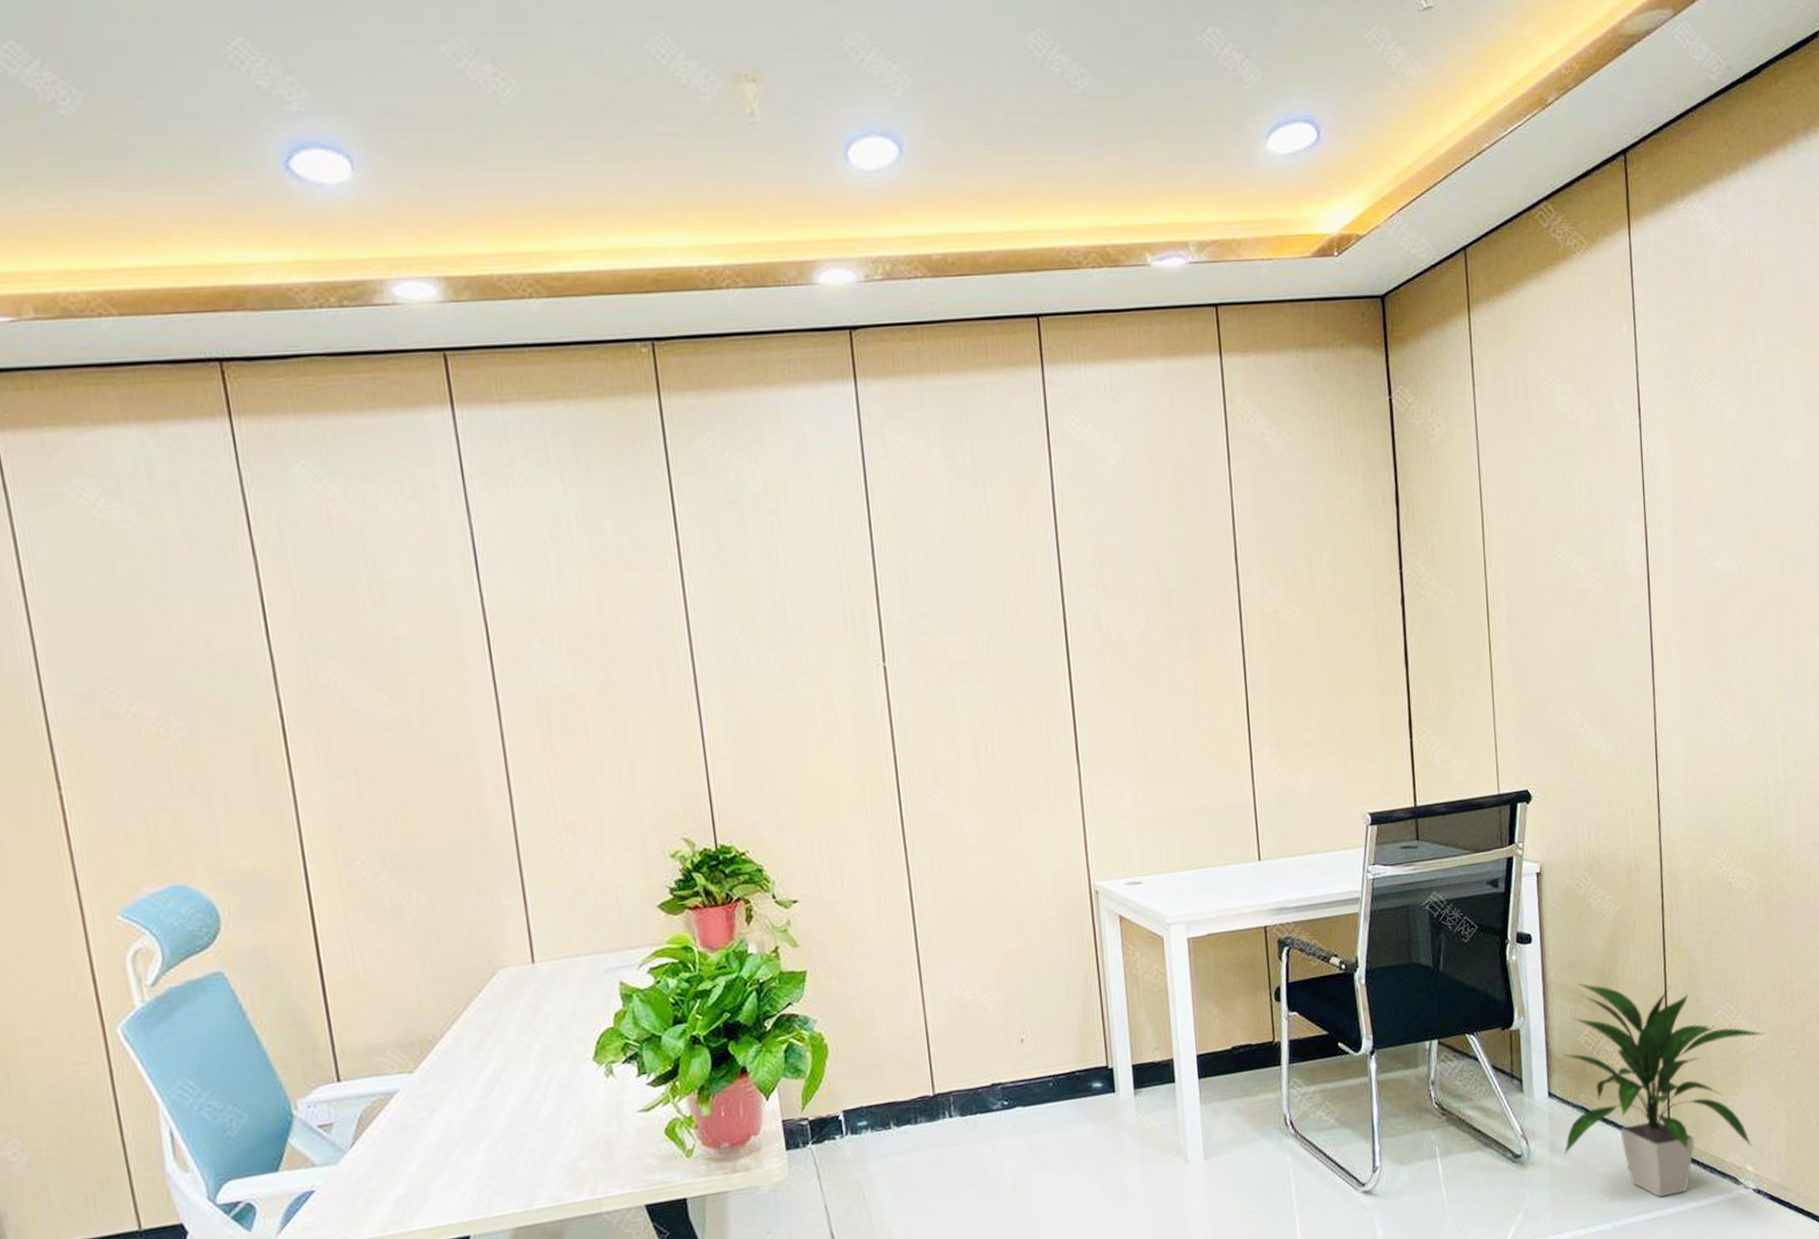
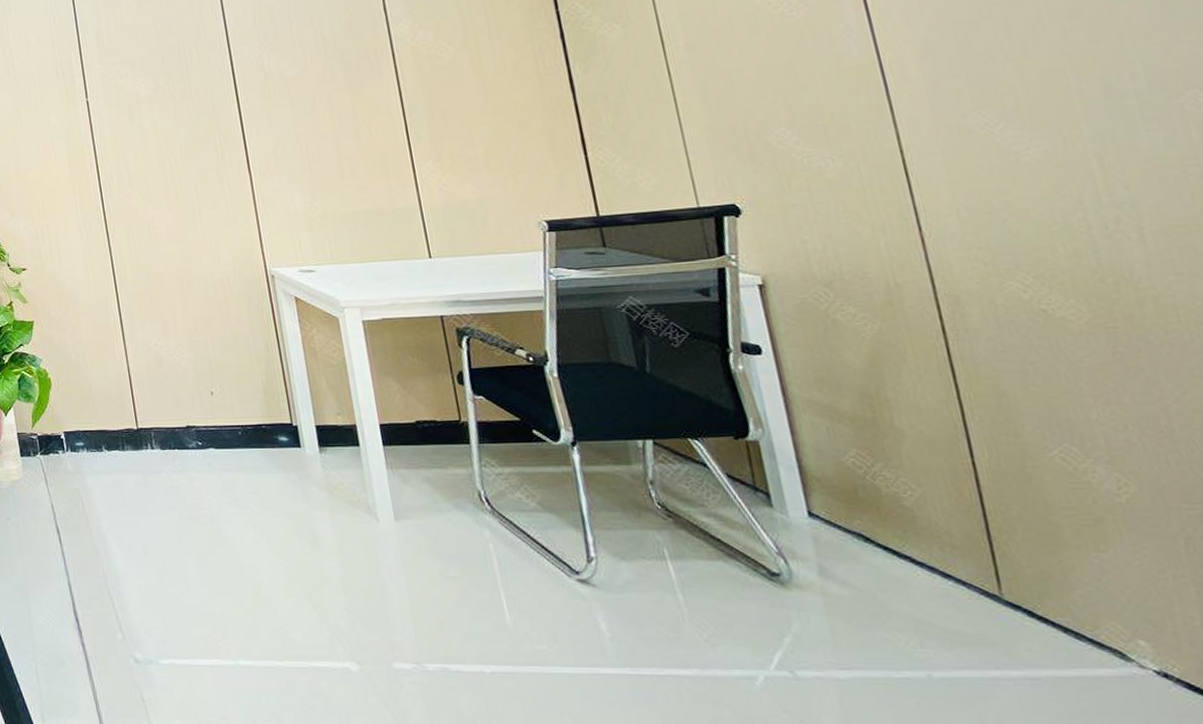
indoor plant: present [1562,983,1765,1198] -> none [821,401,1142,656]

